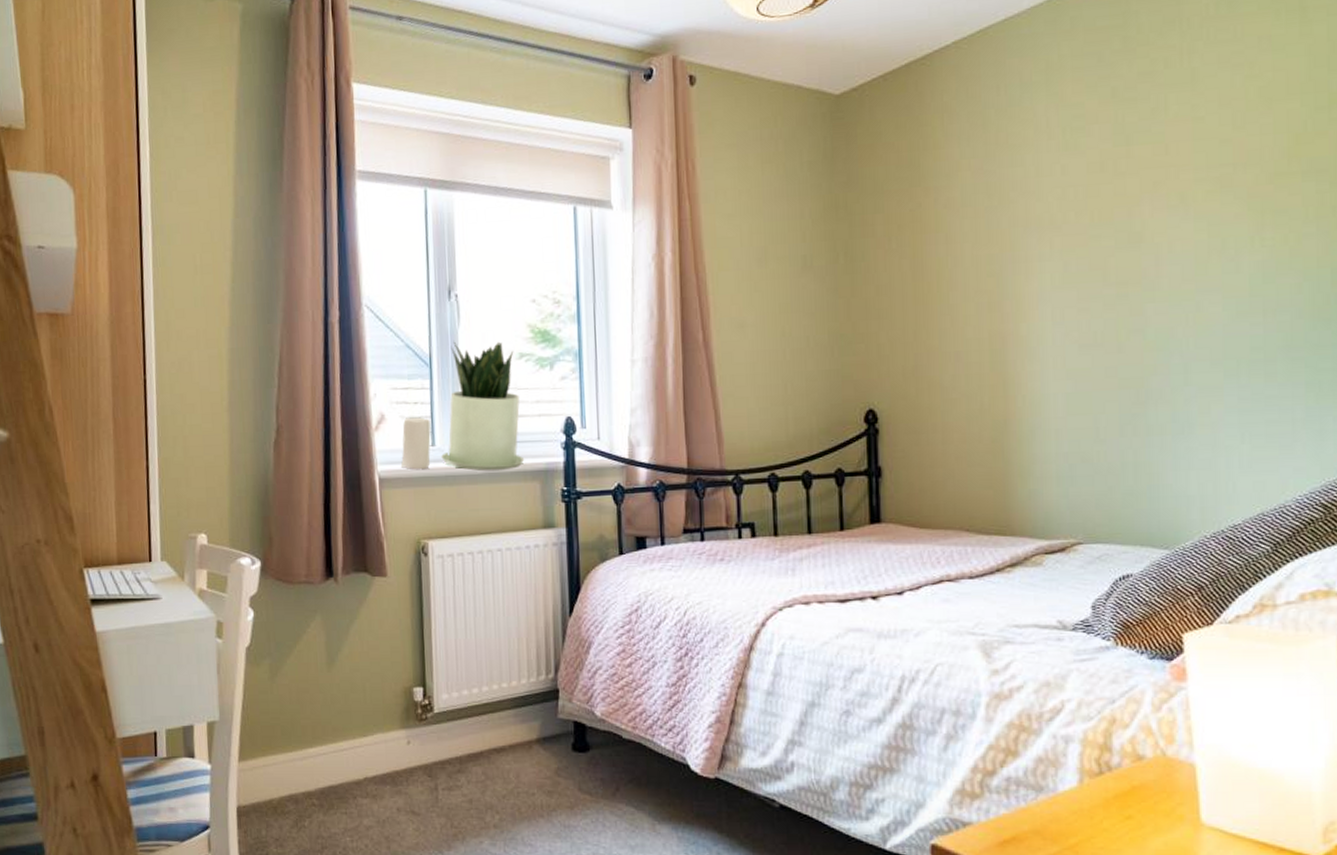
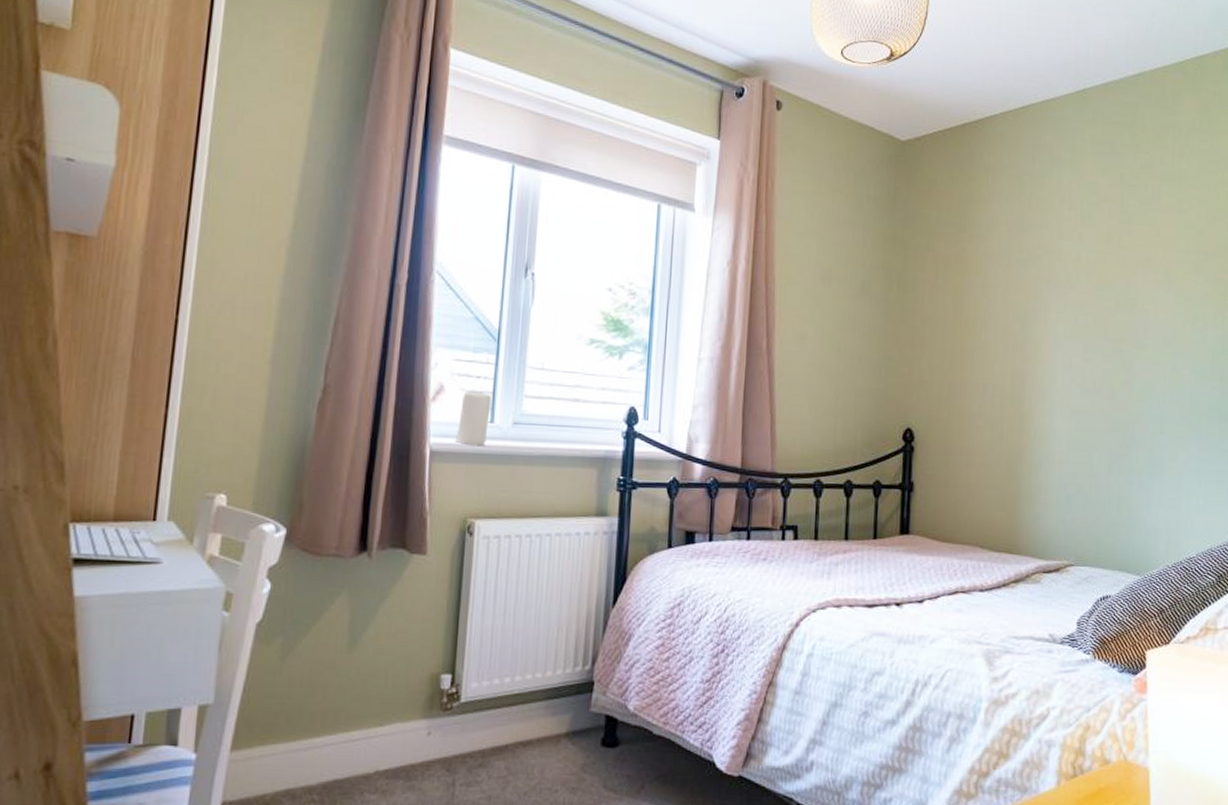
planter: present [441,341,525,472] -> none [499,319,585,455]

